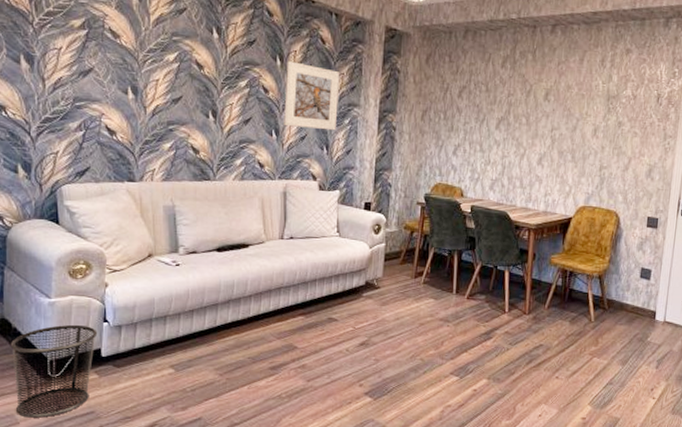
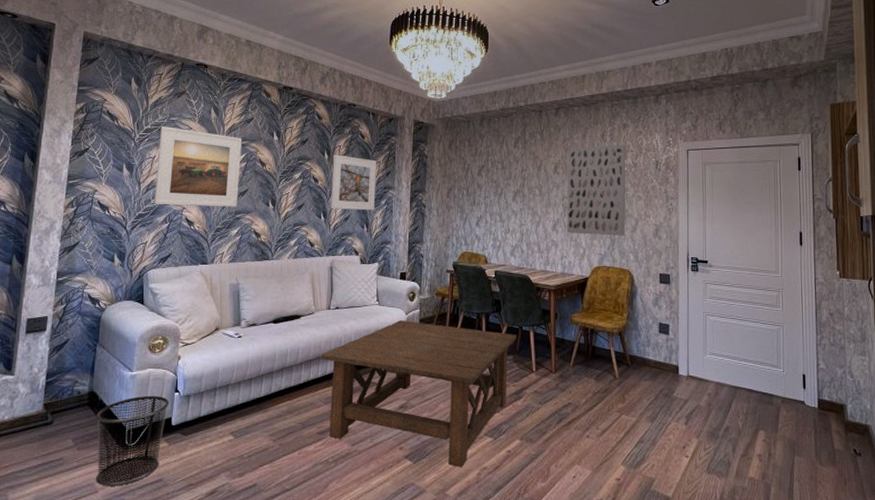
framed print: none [64,8,172,116] -> present [154,125,242,207]
coffee table: none [274,254,491,405] -> present [322,320,517,468]
wall art: none [553,72,627,175] -> present [567,145,626,236]

